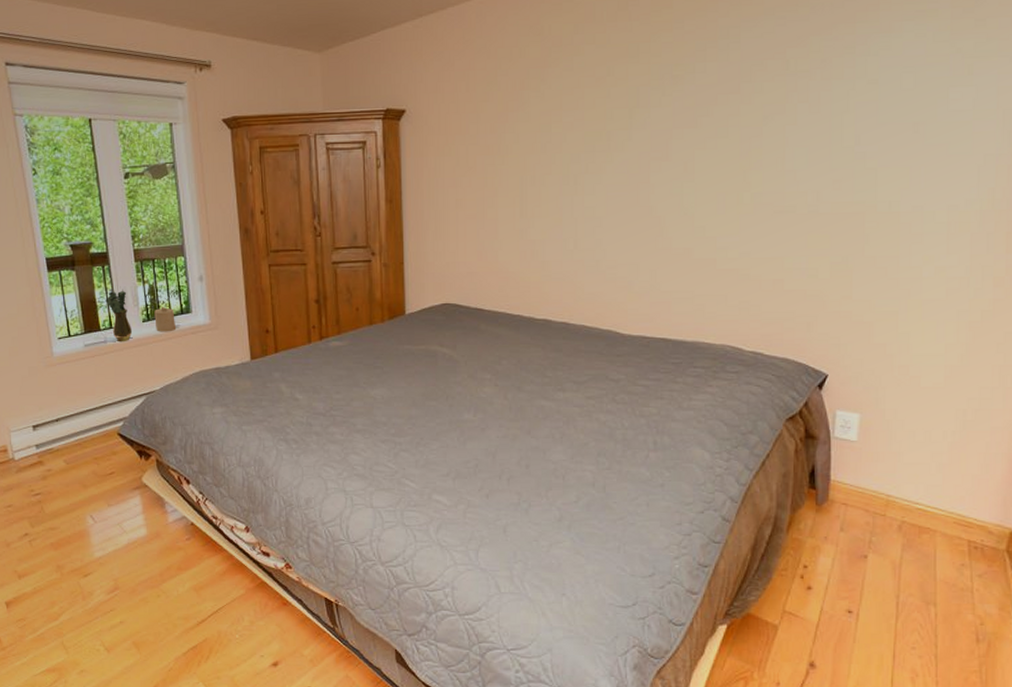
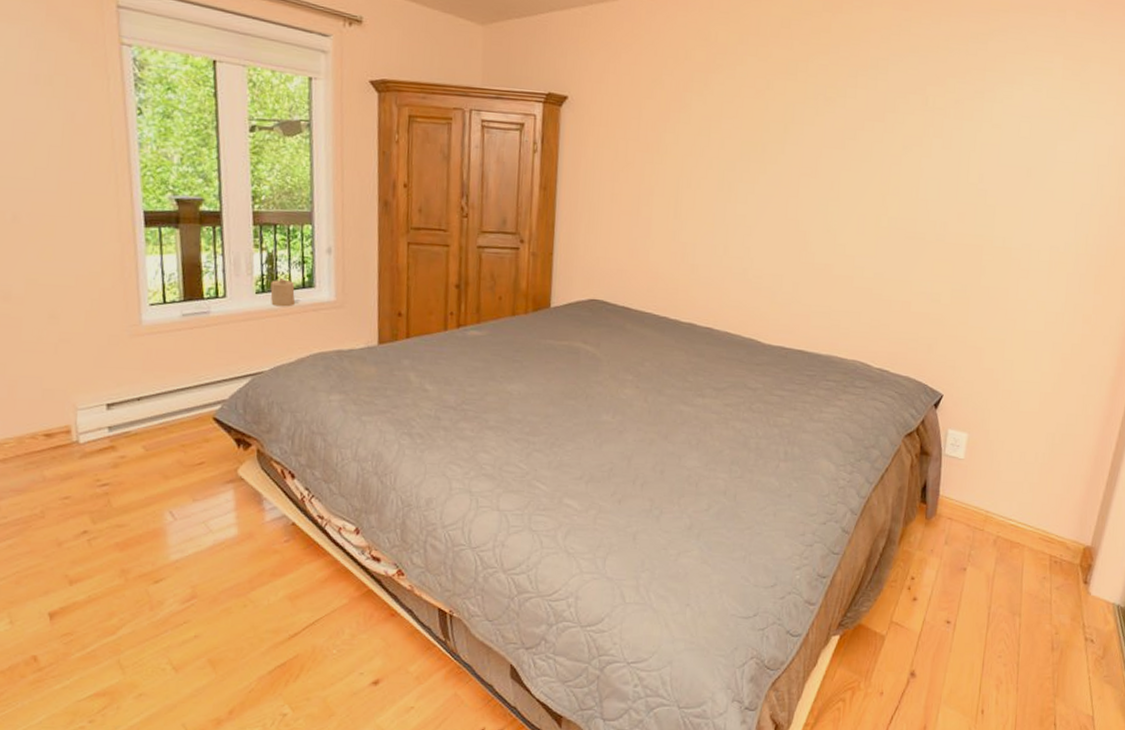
vase: present [105,289,133,342] -> none [213,253,243,315]

